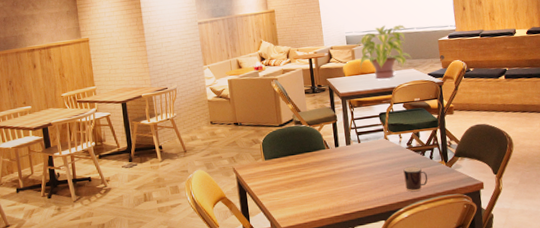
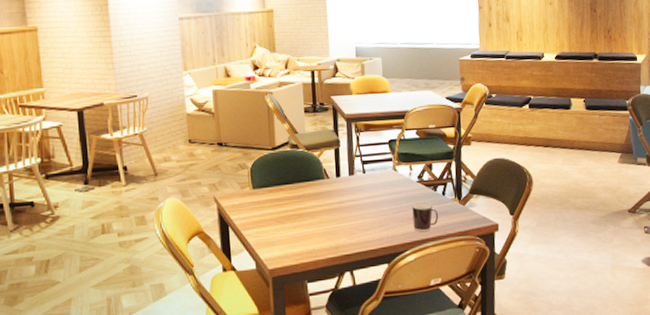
plant: present [356,25,412,79] -> none [366,38,429,101]

